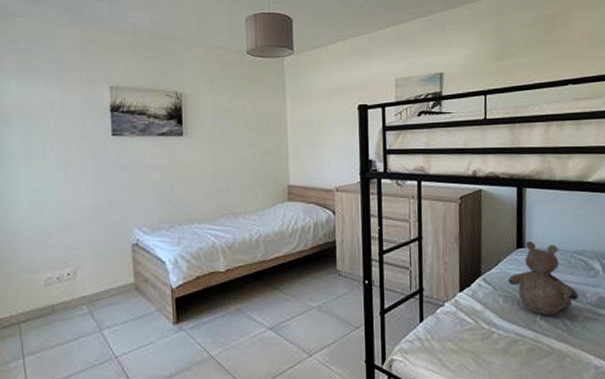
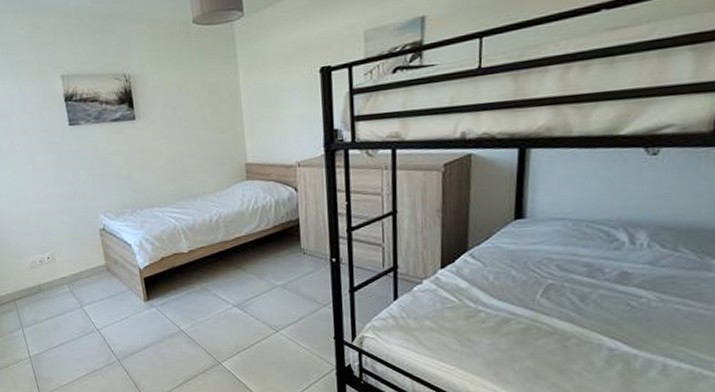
teddy bear: present [509,241,578,316] -> none [502,211,593,294]

